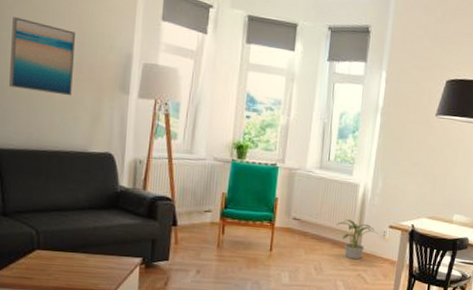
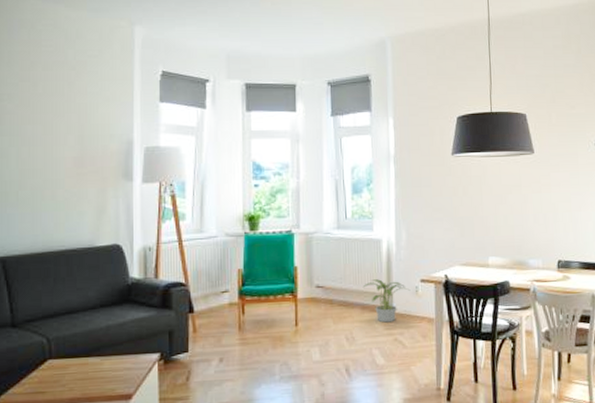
wall art: present [8,17,76,96] -> none [11,121,76,192]

